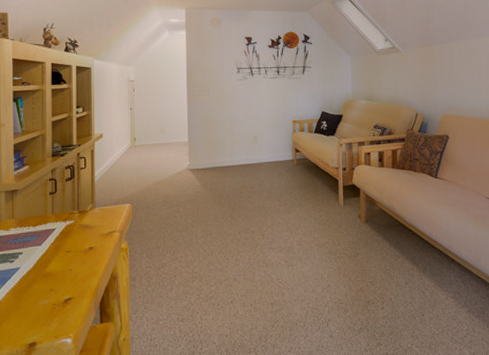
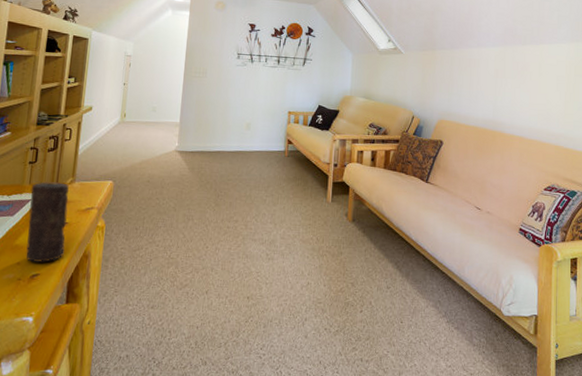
candle: none [54,210,93,287] -> present [25,182,69,263]

